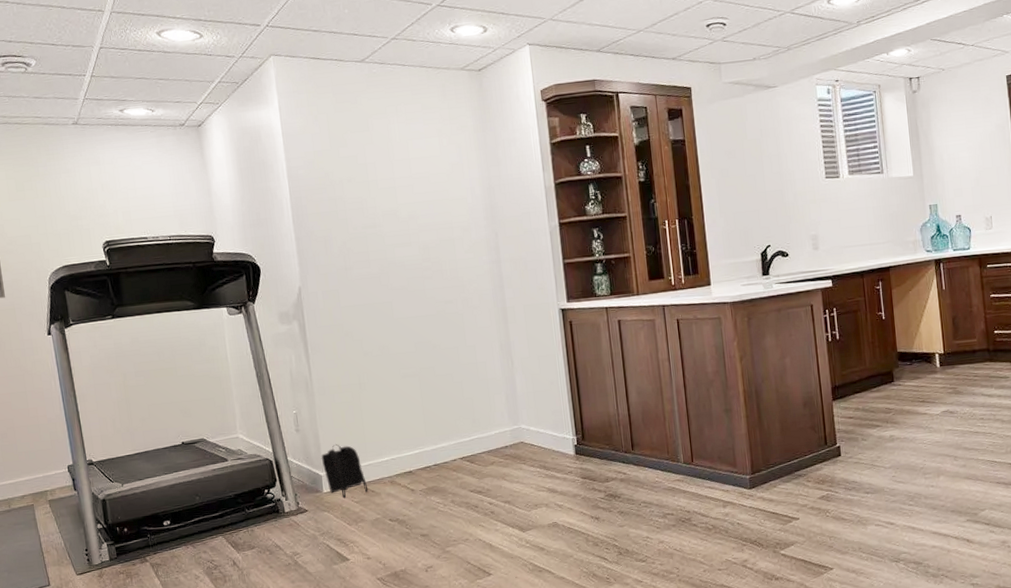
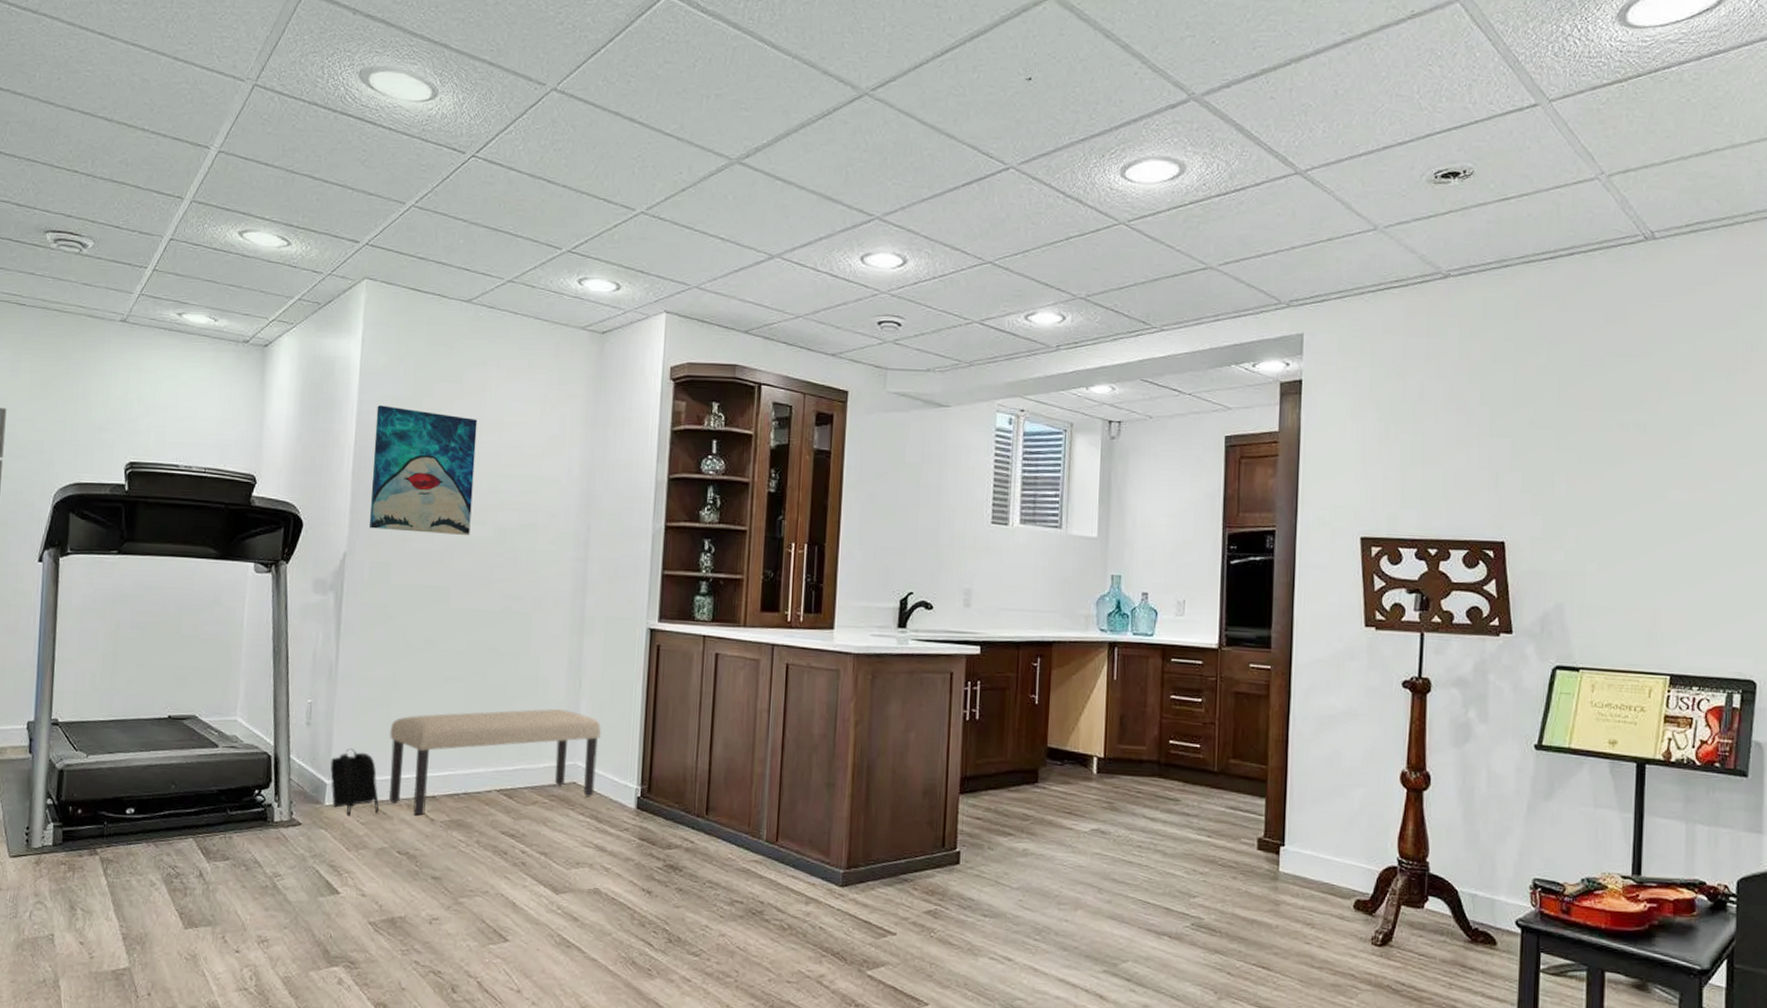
wall art: none [302,159,400,264] -> present [370,405,478,535]
bench: none [364,385,539,489] -> present [389,709,602,816]

